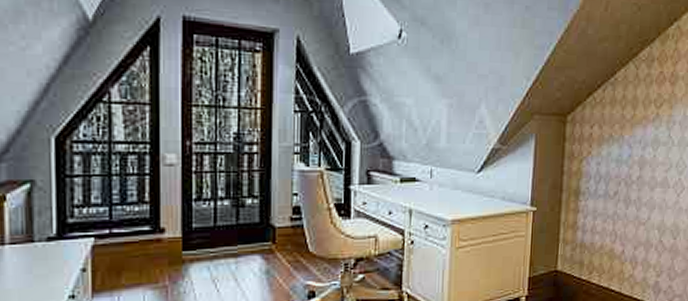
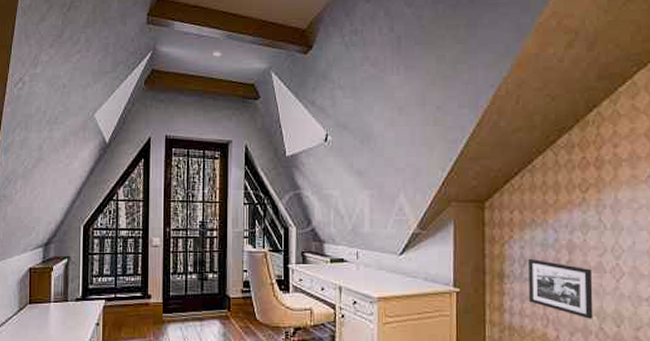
picture frame: none [601,174,658,233] -> present [529,258,594,319]

